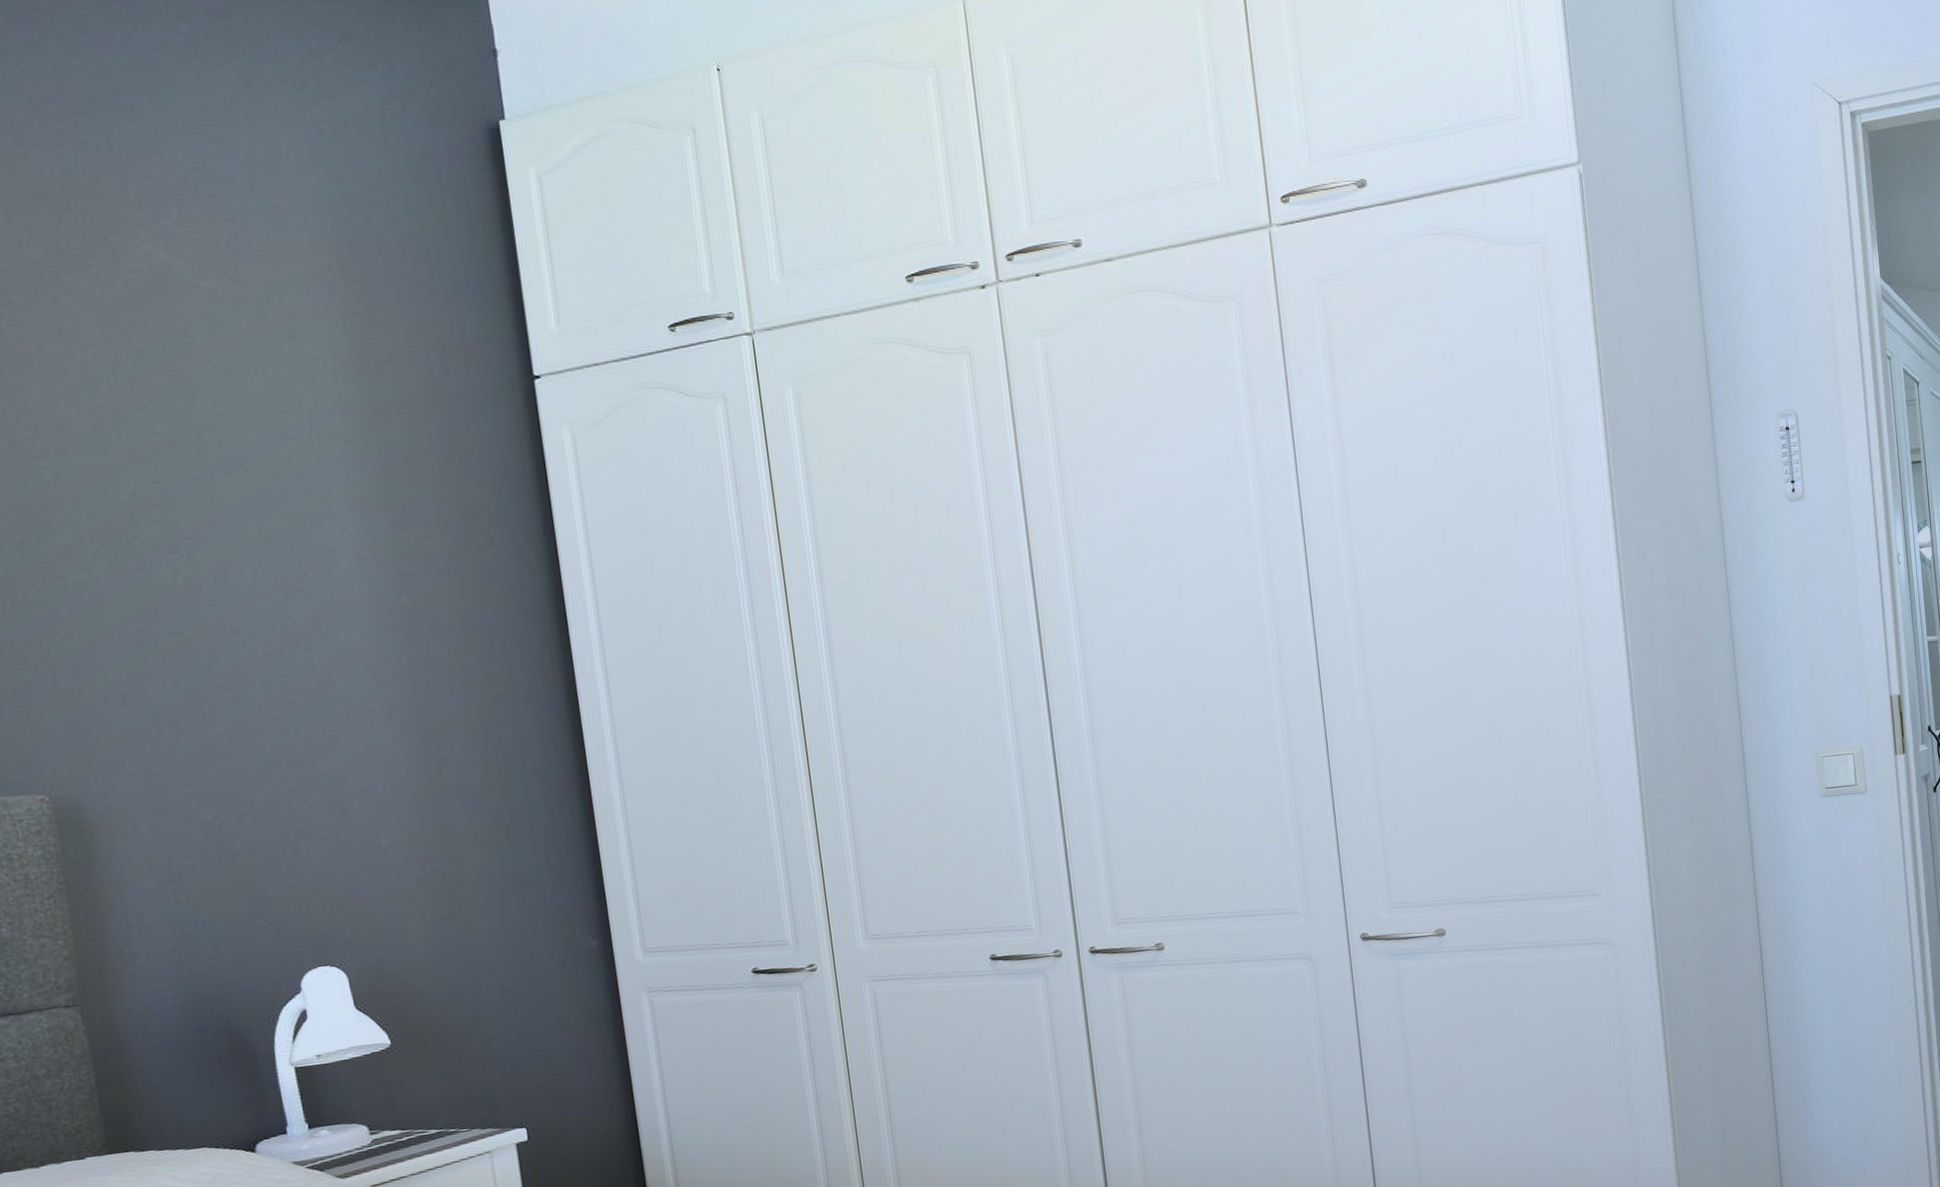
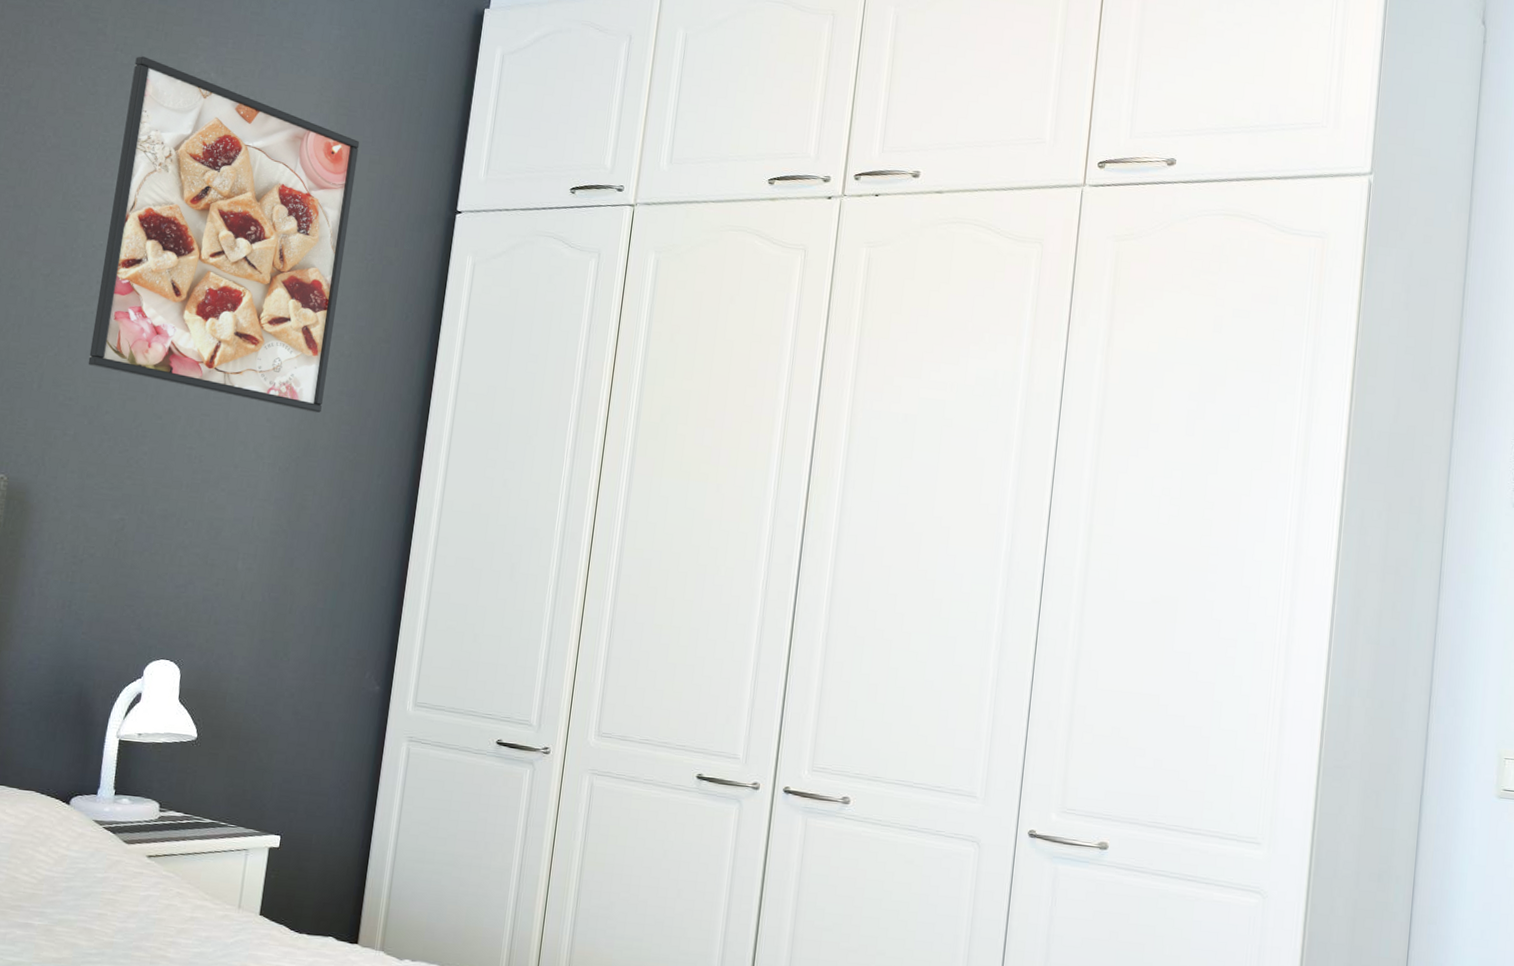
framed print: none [51,247,432,648] -> present [88,56,360,413]

